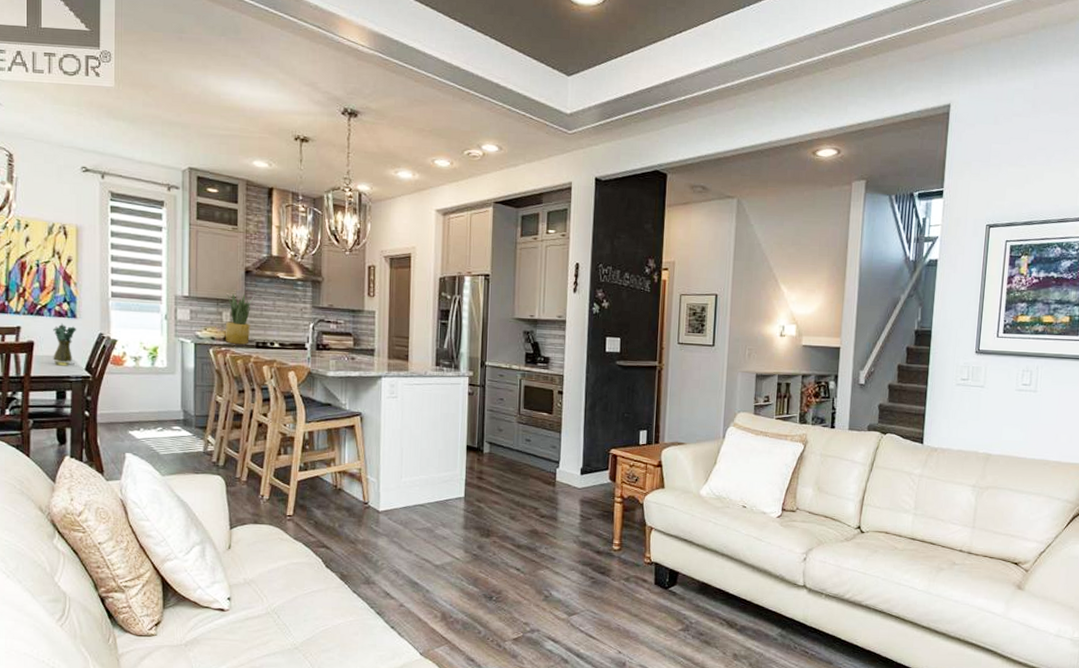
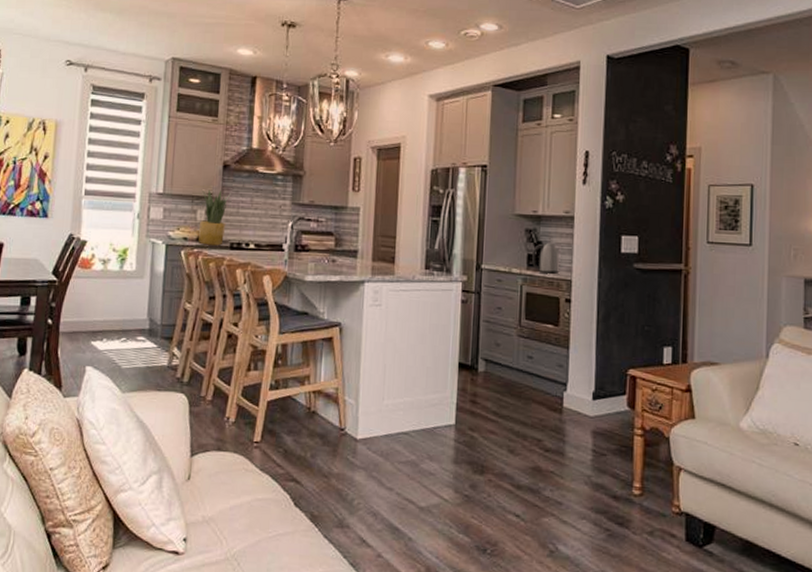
vase: present [53,323,77,367] -> none [21,223,48,271]
kettle: none [529,343,553,371] -> present [532,243,560,275]

